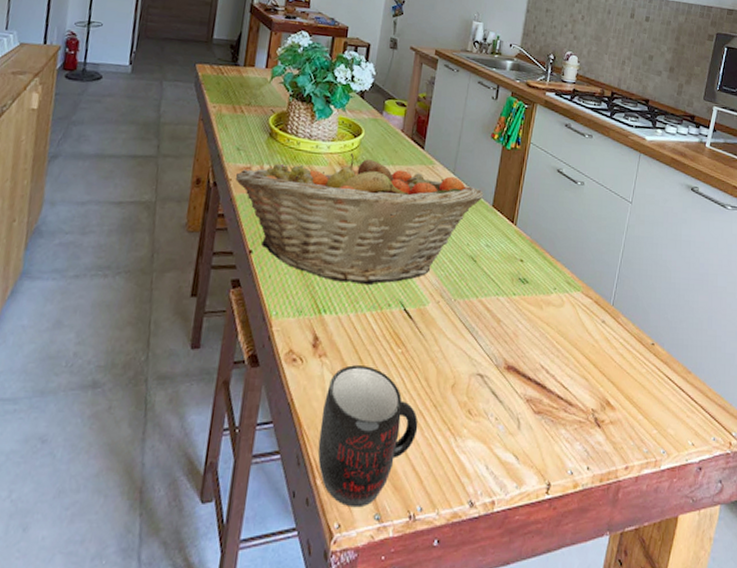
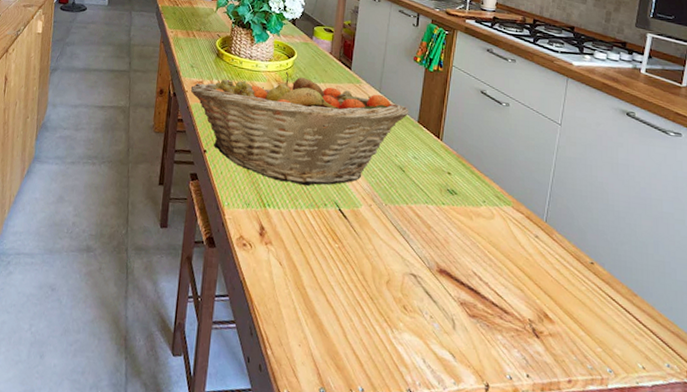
mug: present [318,365,418,508] -> none [267,254,357,380]

